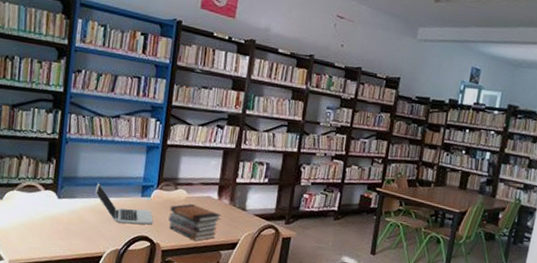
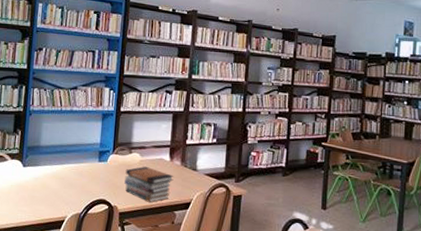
laptop: present [95,183,153,225] -> none [57,151,110,189]

